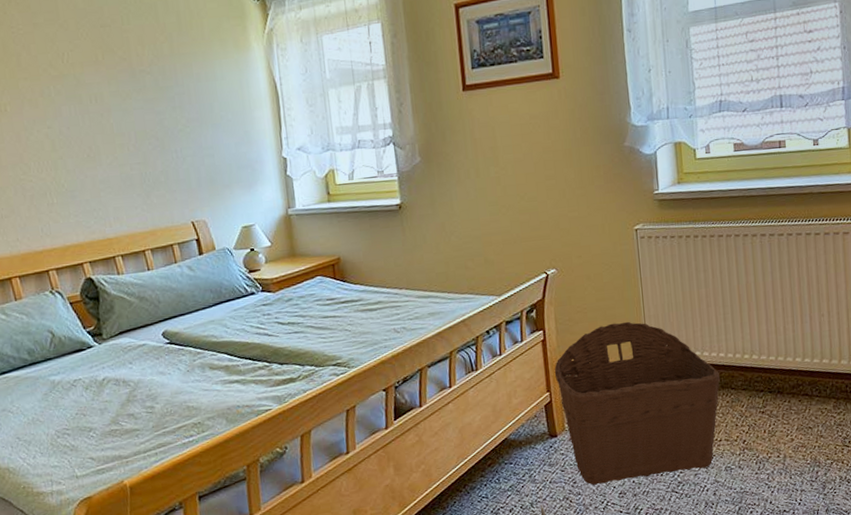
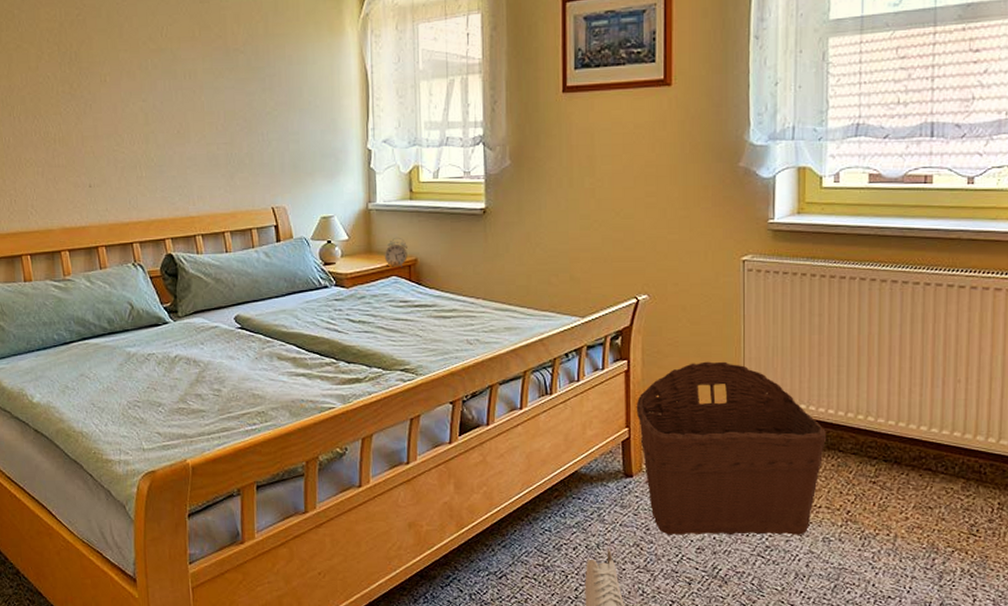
alarm clock: none [307,238,331,268] -> present [384,237,409,268]

